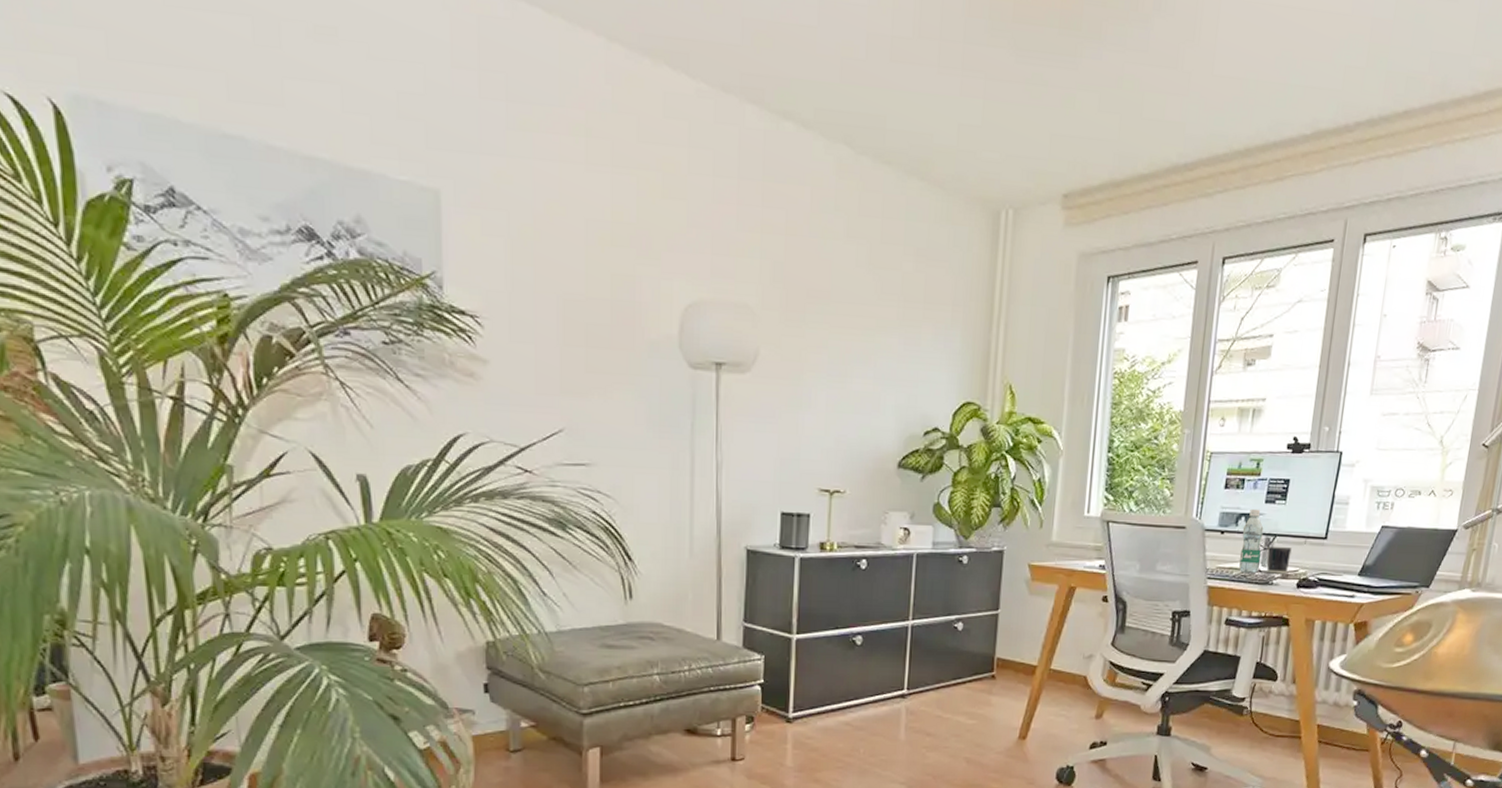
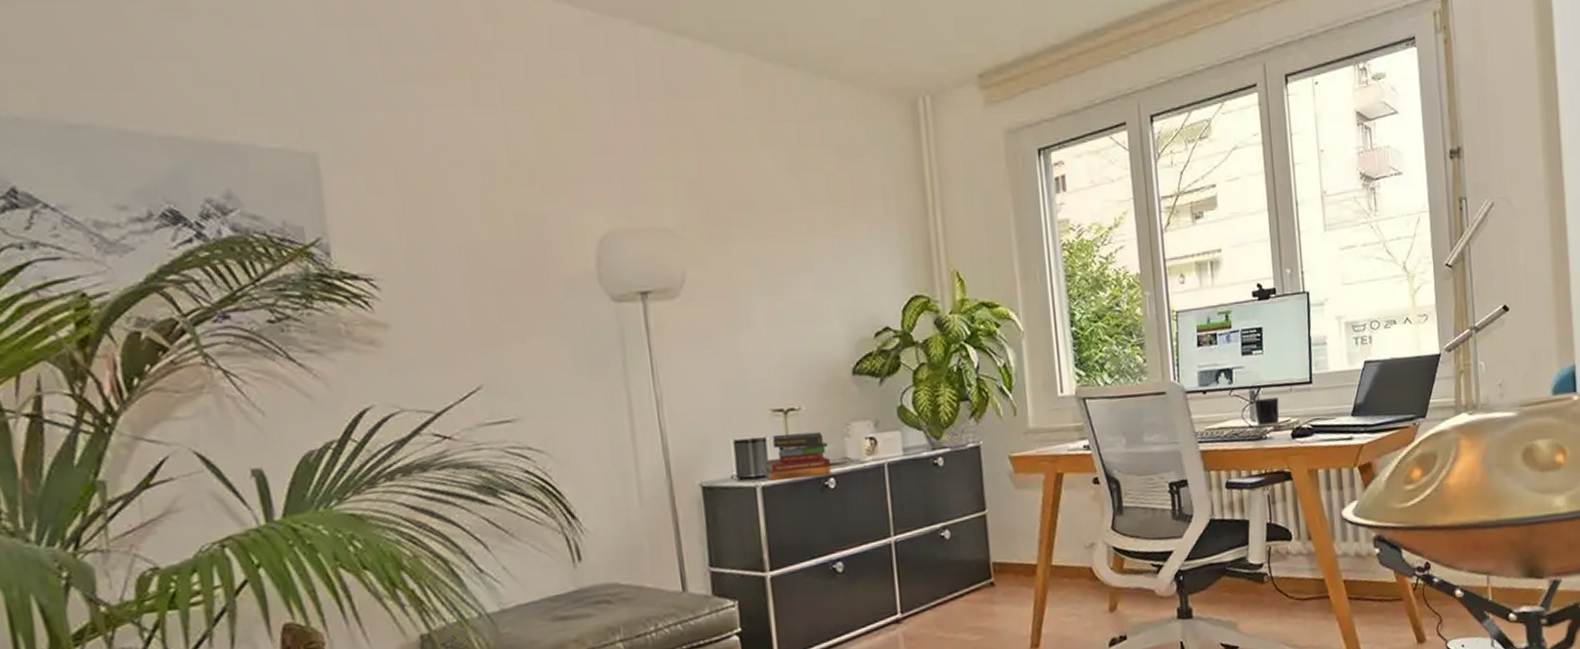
books: none [804,512,866,557] -> present [763,431,831,482]
bottle: present [1239,508,1264,573] -> none [1224,362,1249,431]

